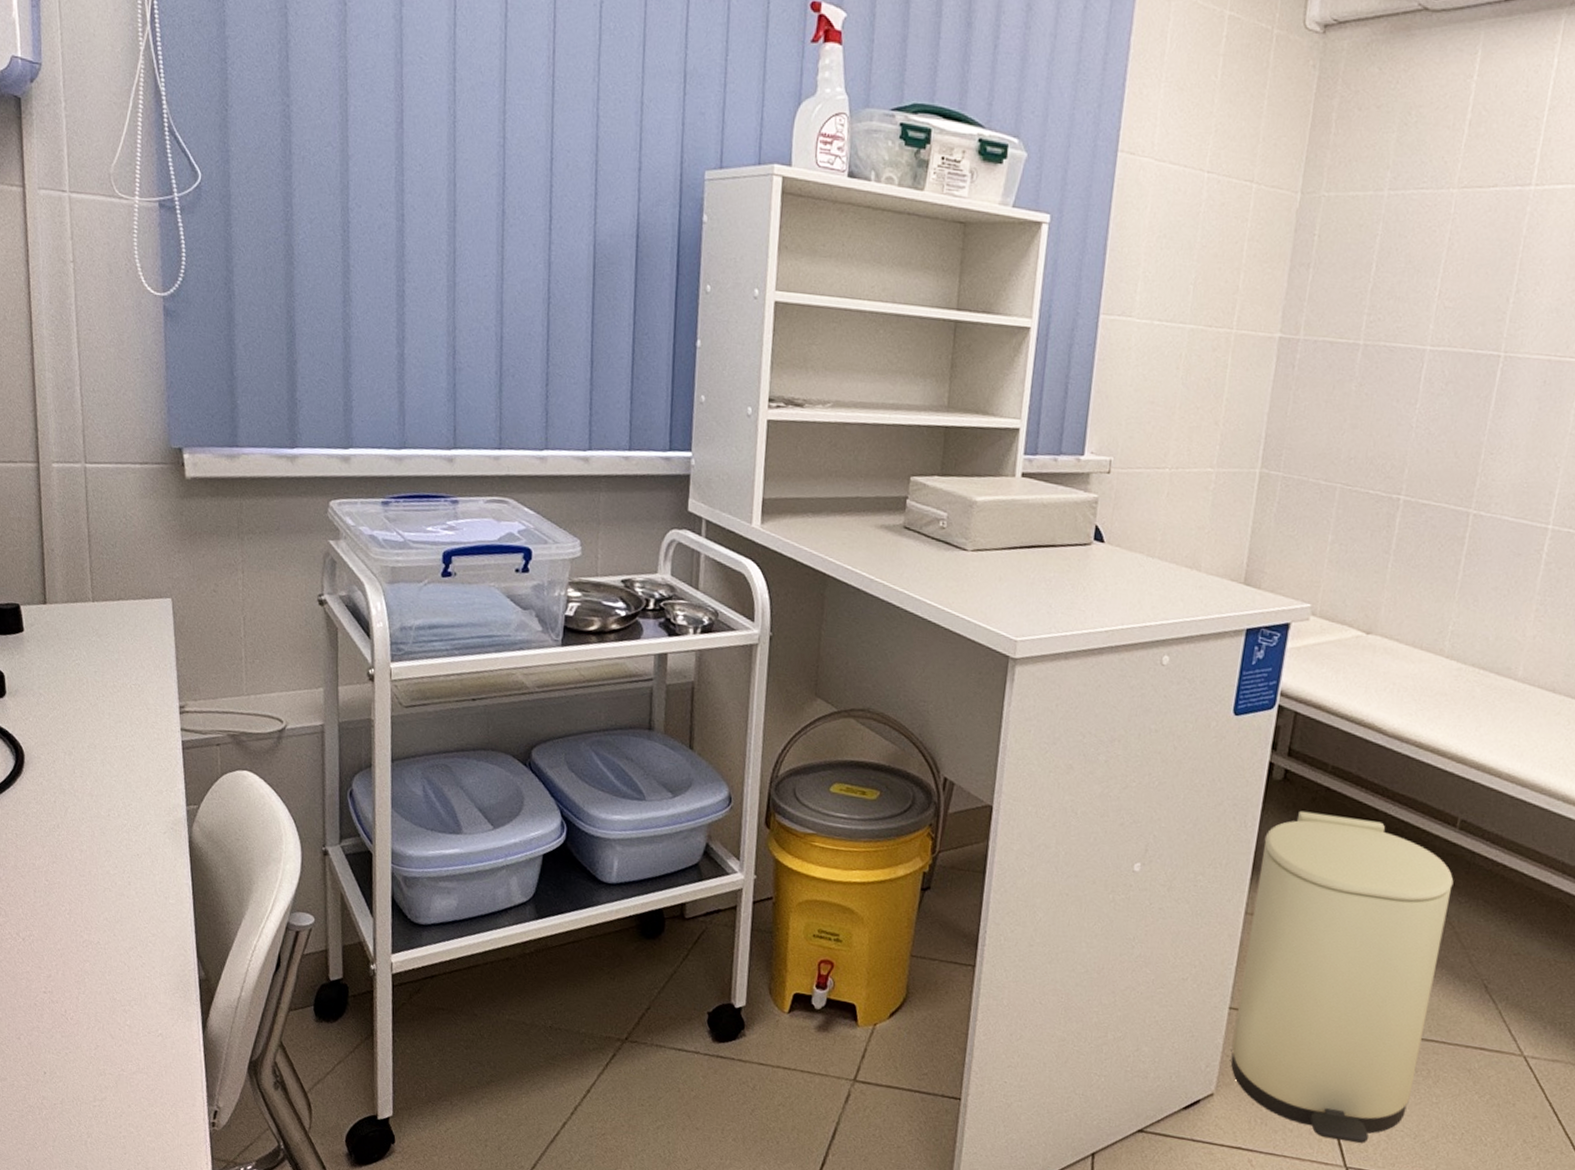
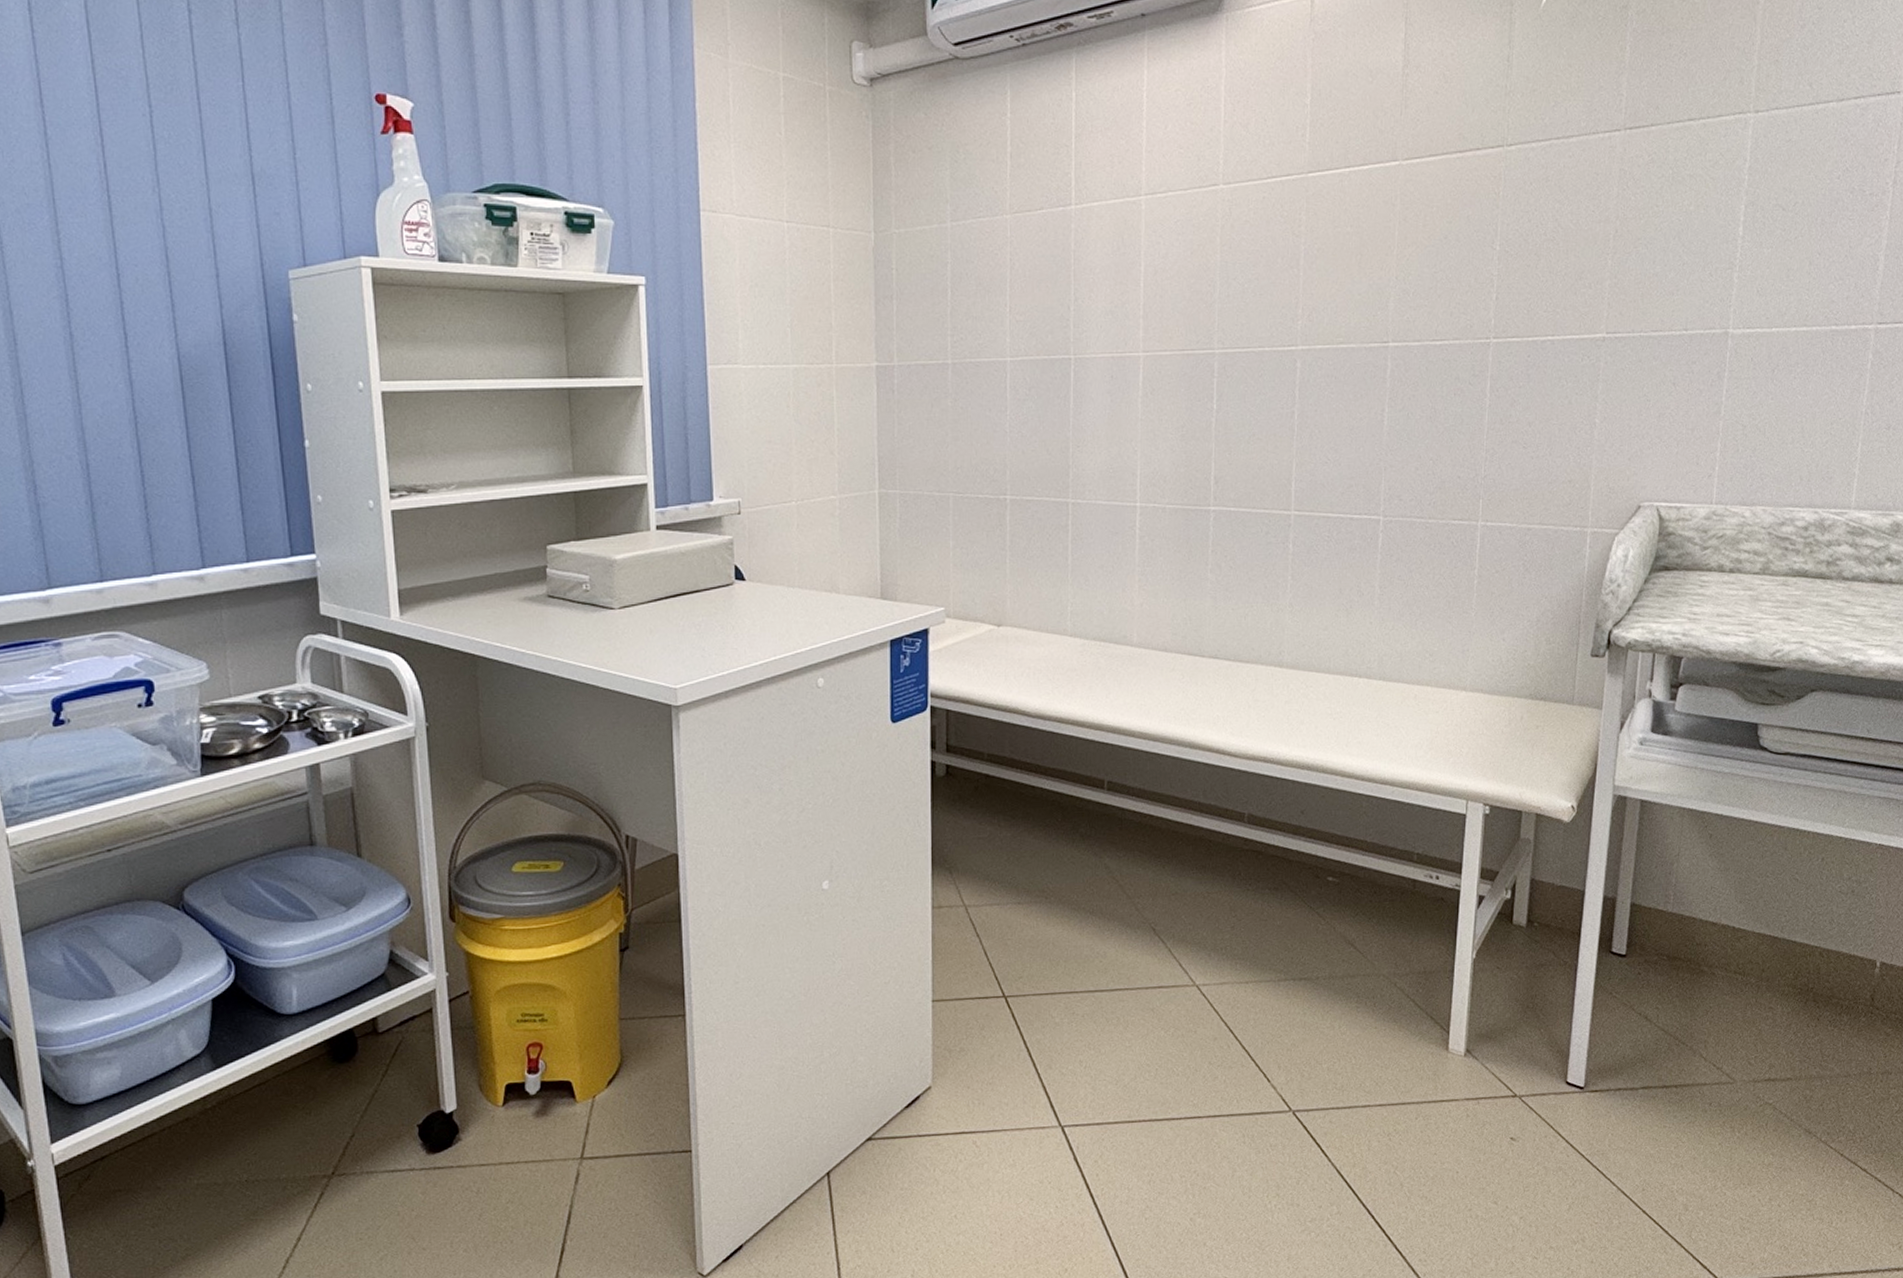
pedal bin: present [1230,810,1454,1144] -> none [938,797,1110,1104]

